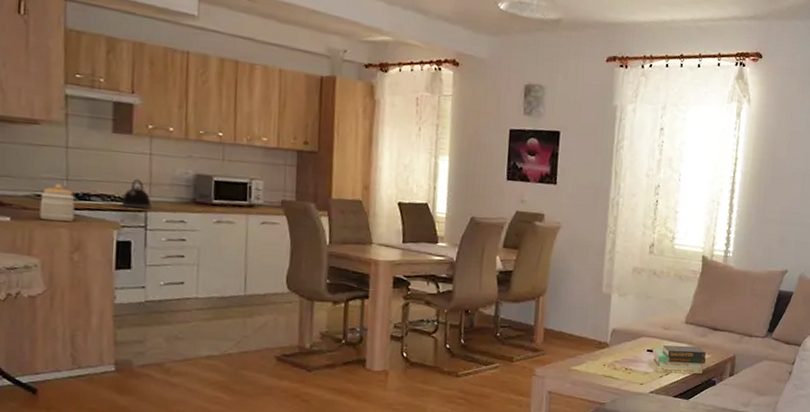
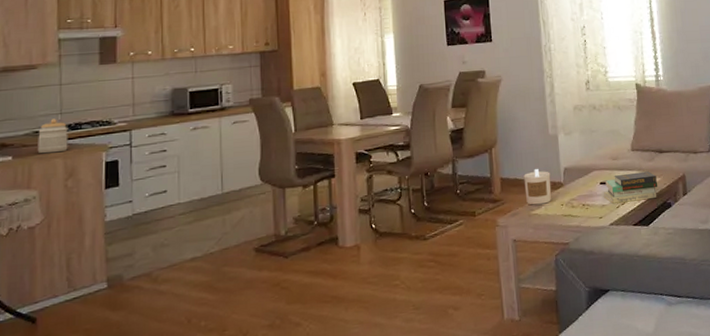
kettle: present [122,178,152,210] -> none [110,102,135,130]
candle: none [567,324,597,362] -> present [524,168,552,205]

